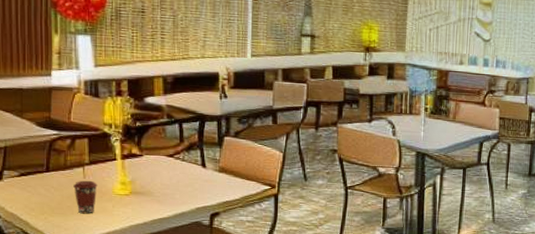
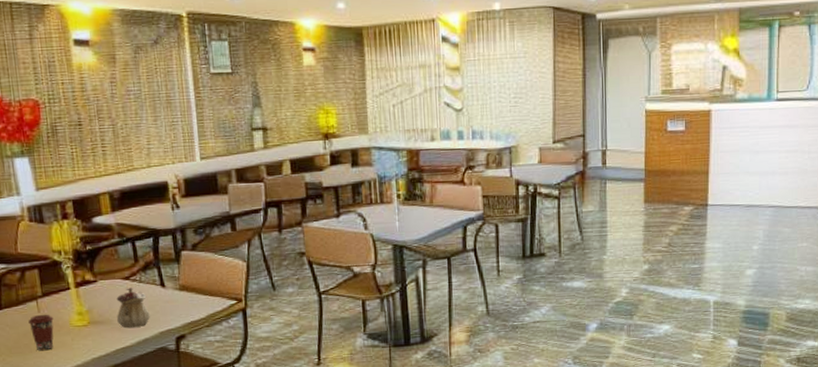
teapot: none [158,163,189,201] -> present [116,286,150,328]

